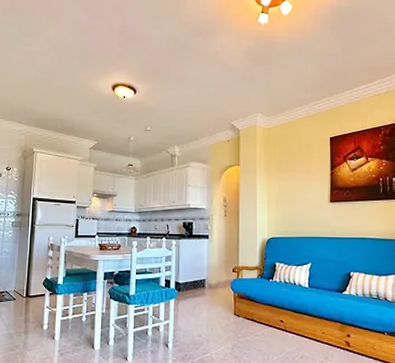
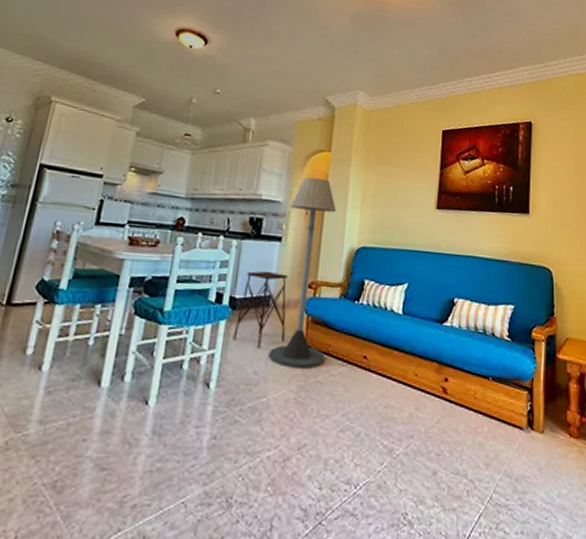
side table: none [181,261,219,318] -> present [232,271,288,348]
floor lamp: none [208,187,251,331] -> present [269,177,336,369]

